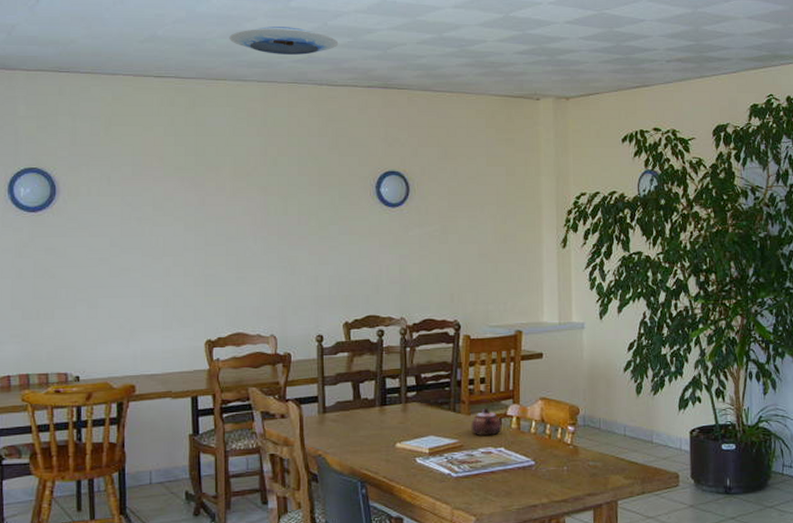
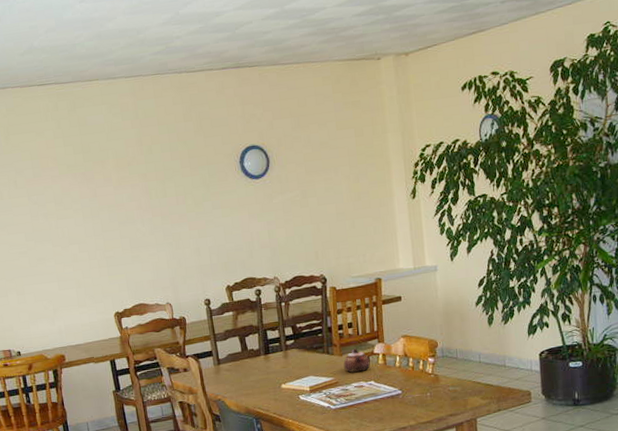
dome light: present [229,26,339,55] -> none [95,20,192,50]

